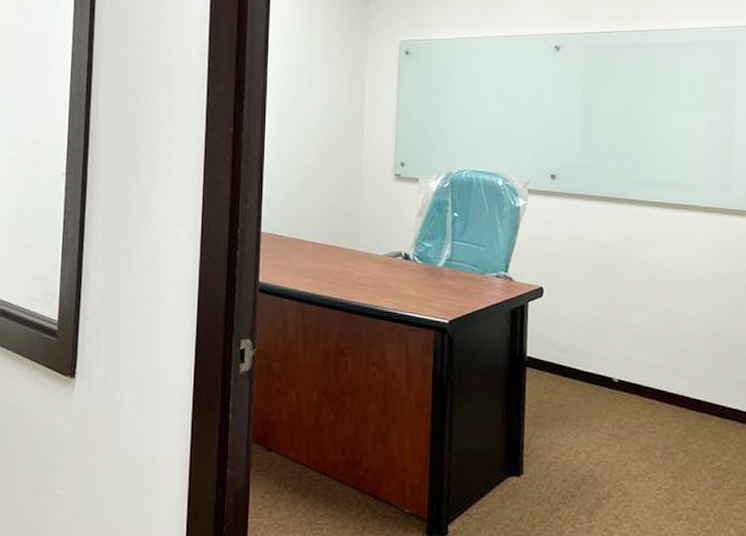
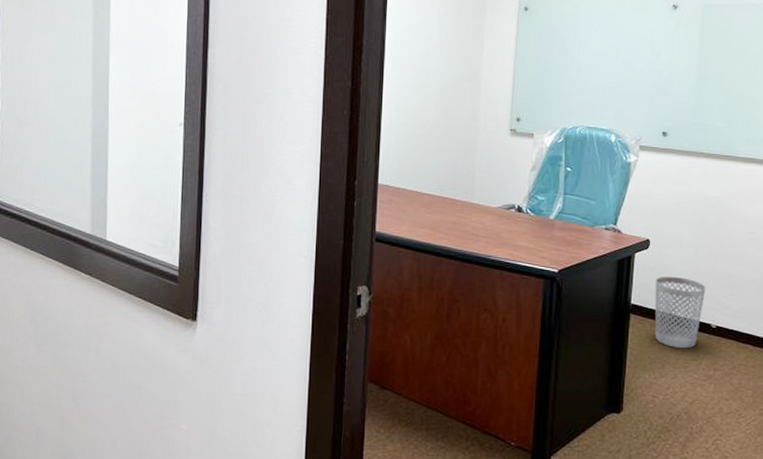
wastebasket: none [551,326,605,404] -> present [654,276,706,348]

